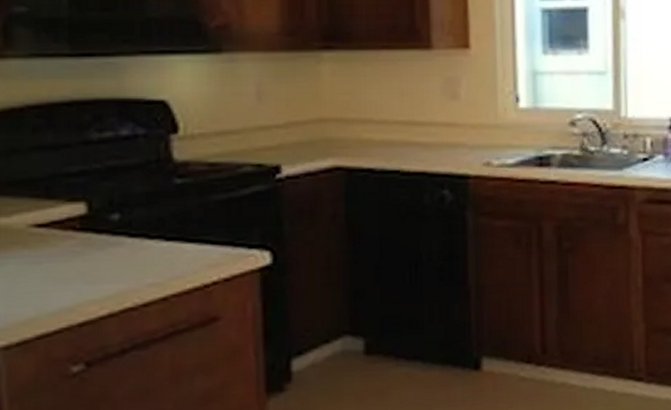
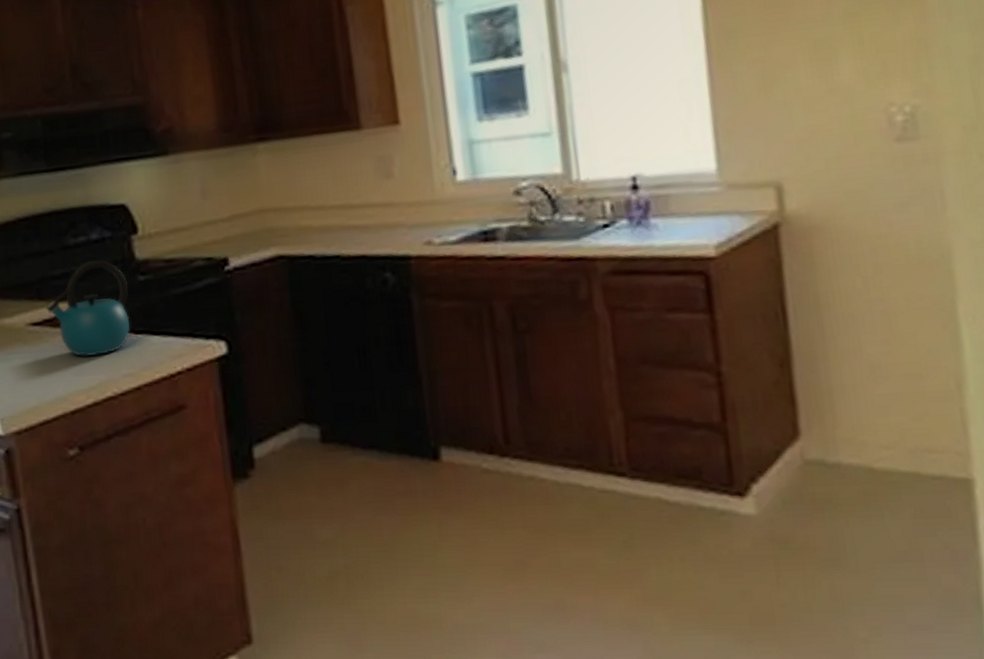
kettle: none [56,159,161,264] -> present [46,261,131,356]

